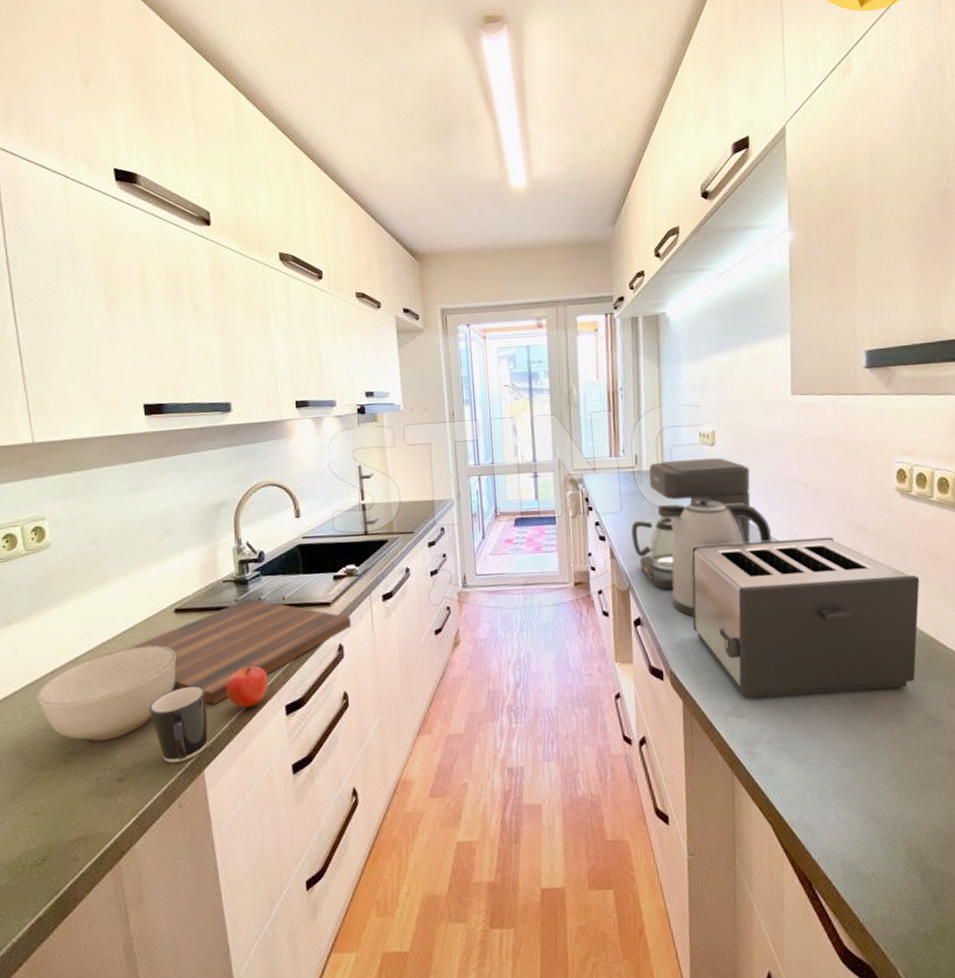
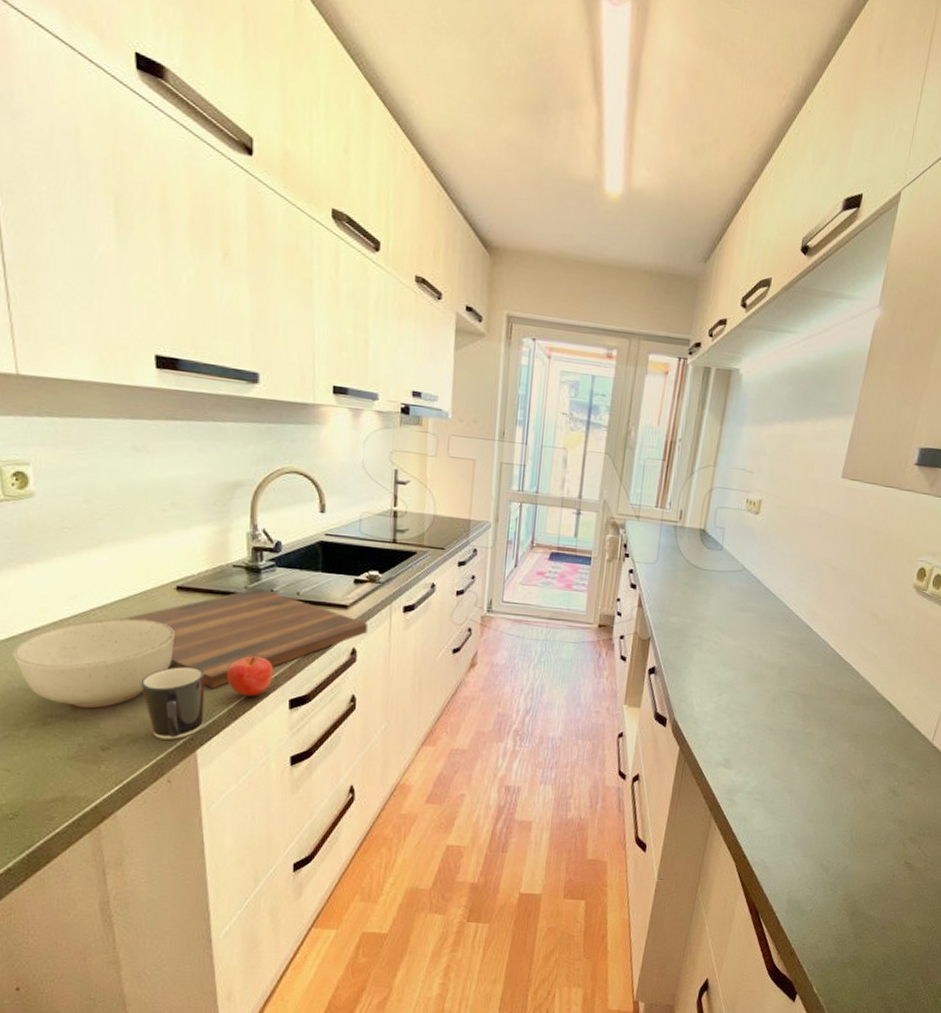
coffee maker: present [631,458,751,590] -> none [661,521,786,645]
kettle: present [670,499,772,617] -> none [688,564,793,674]
toaster: present [691,537,920,698] -> none [702,608,913,763]

